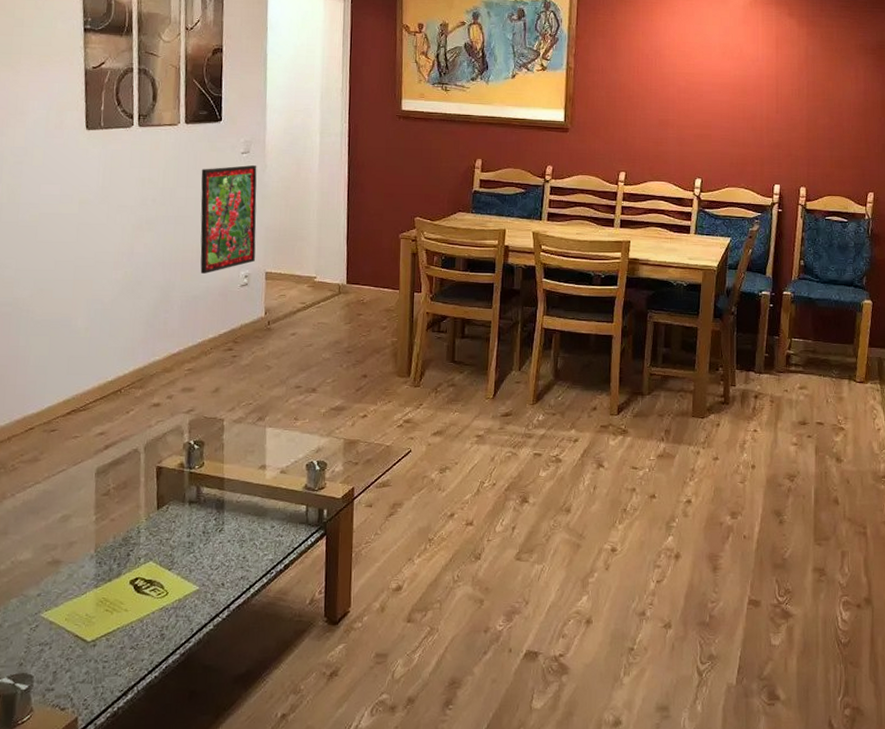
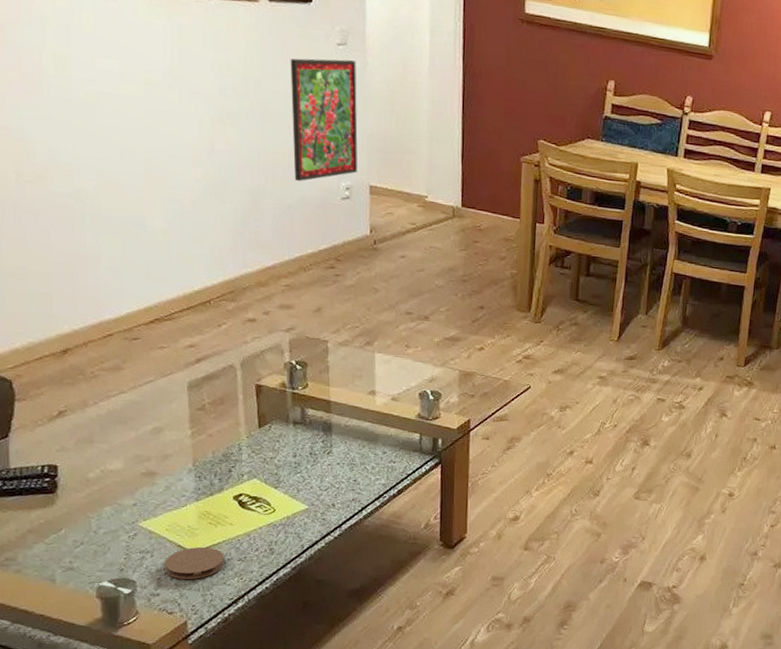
coaster: none [61,635,118,671] -> present [164,546,224,579]

